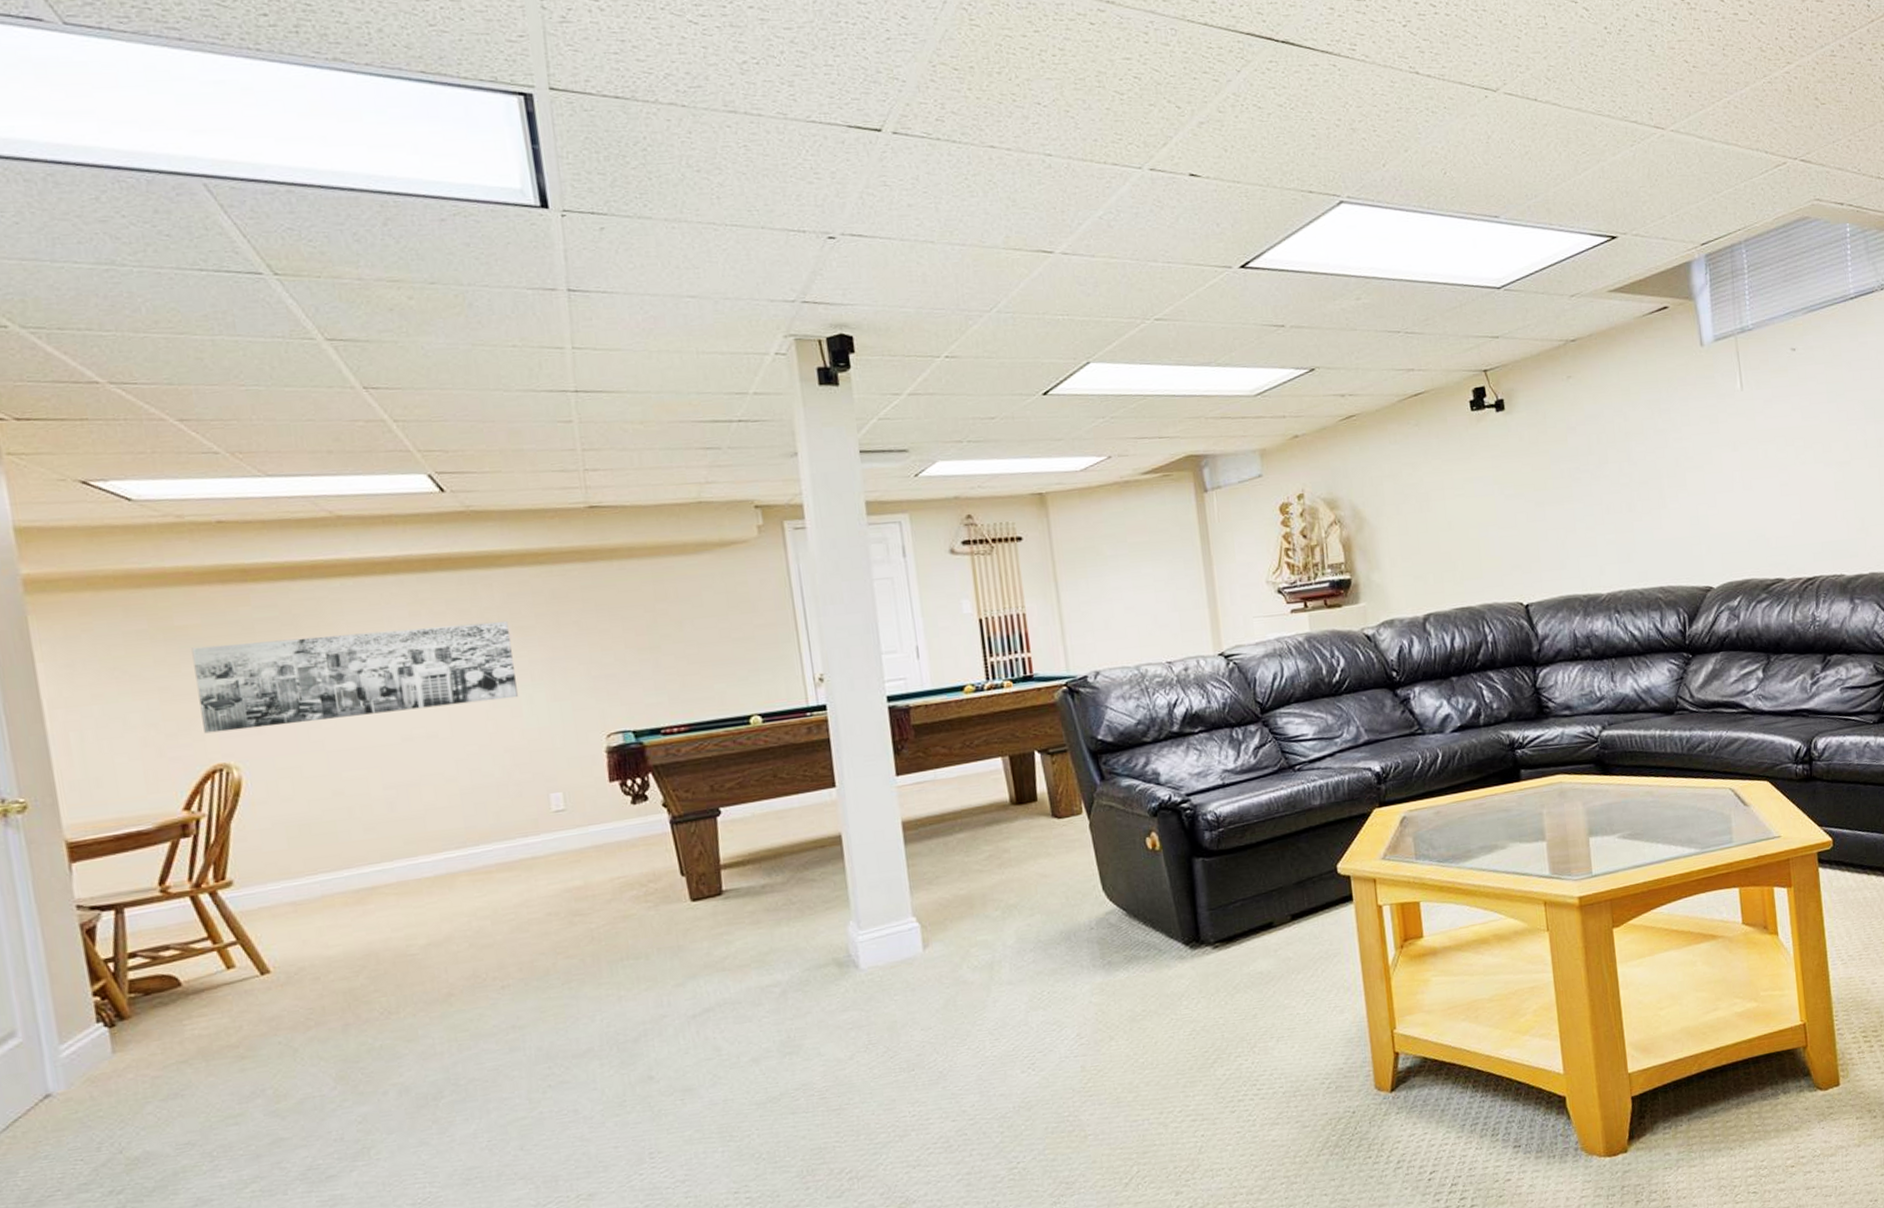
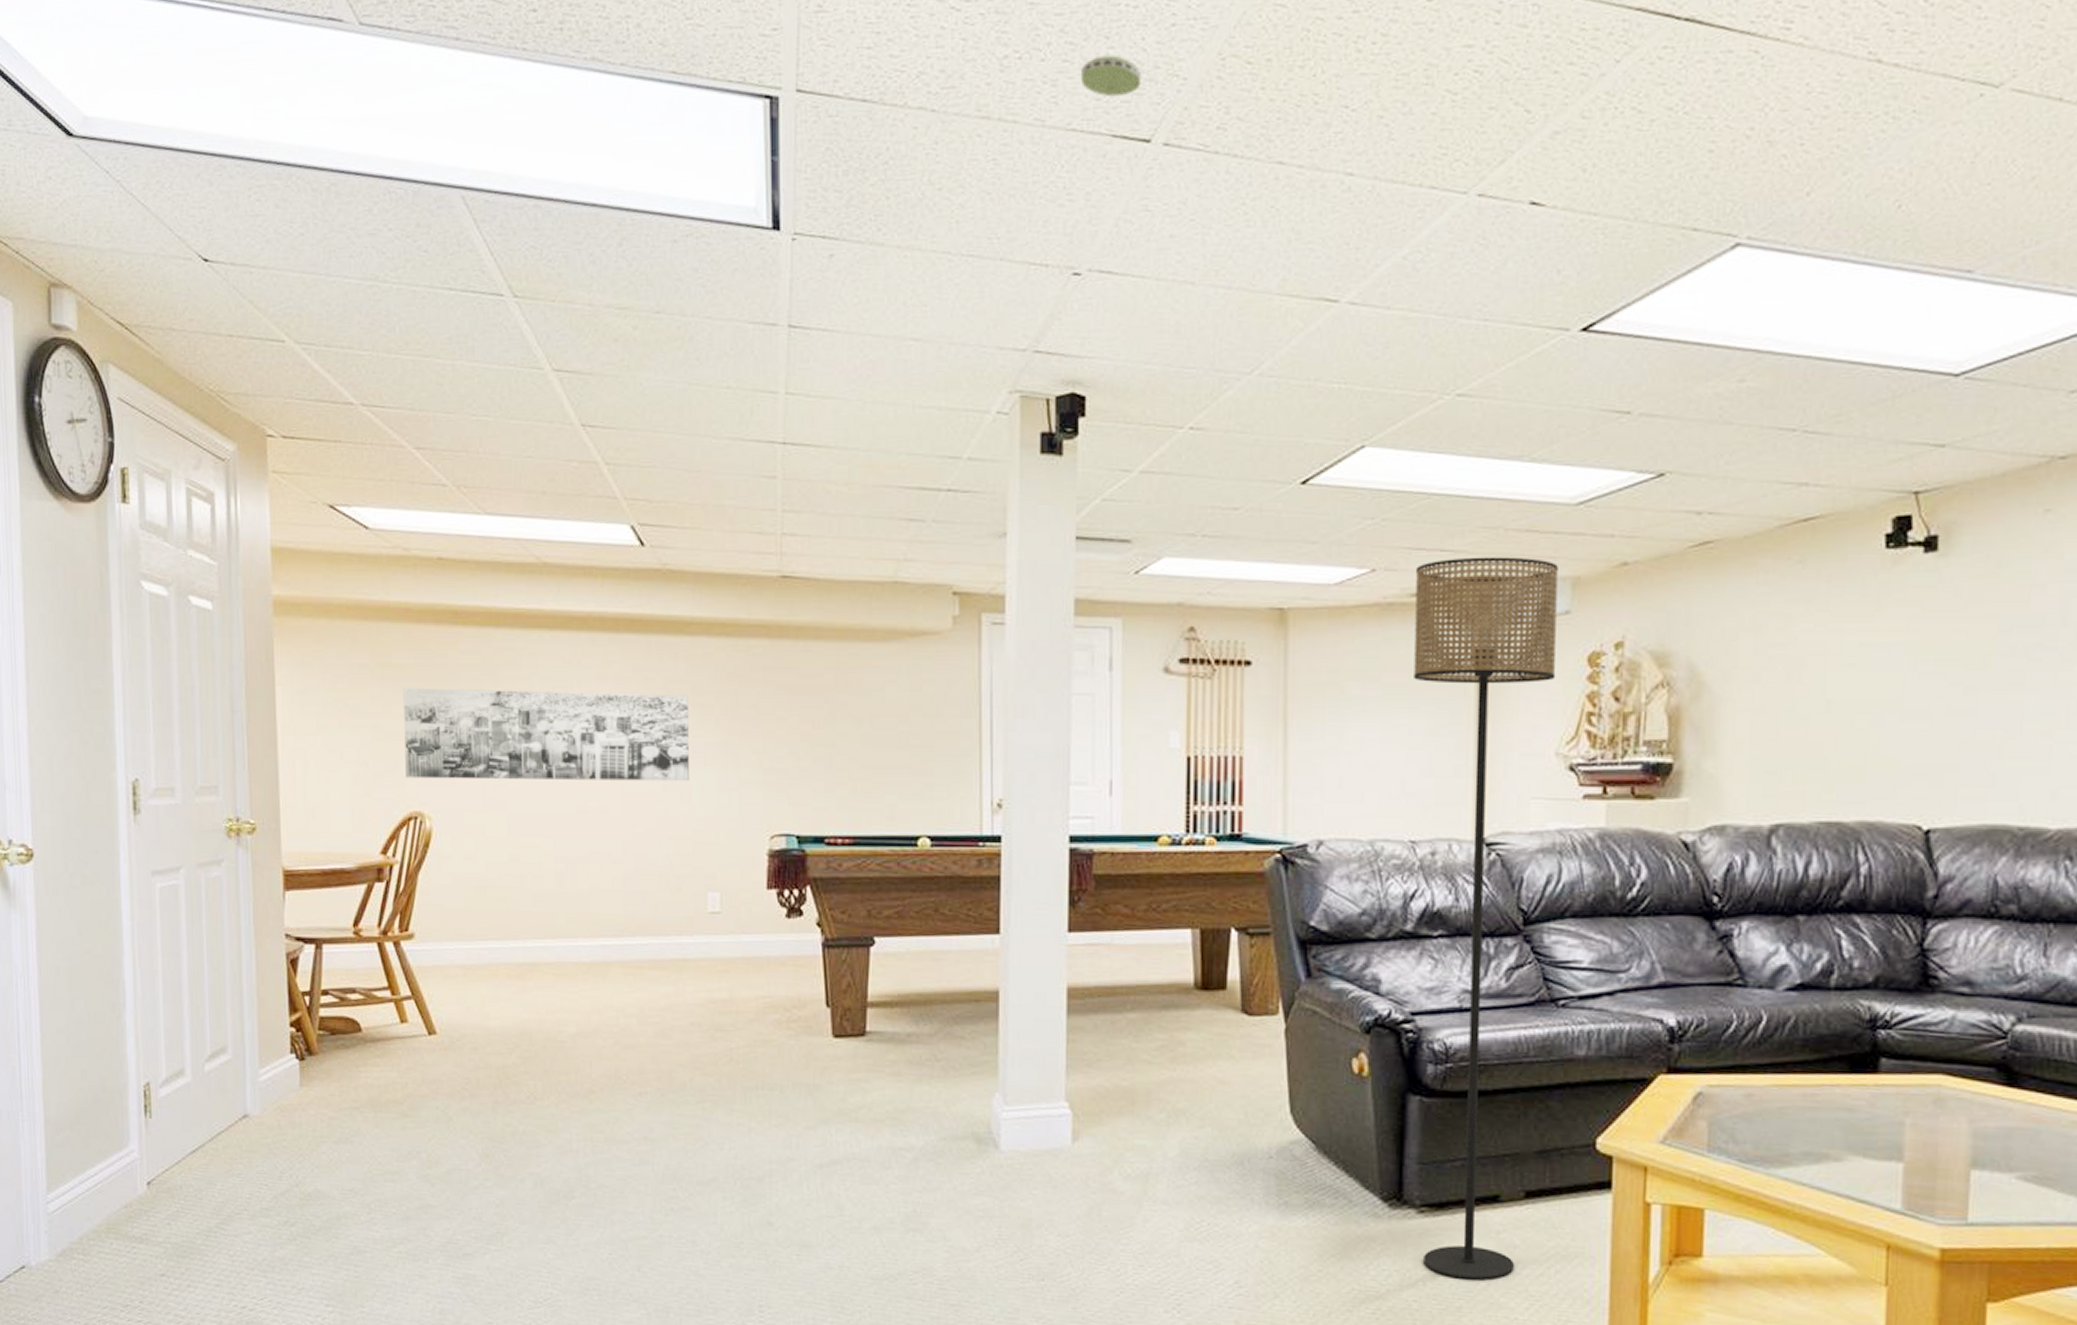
smoke detector: none [813,61,867,96] -> present [1080,54,1142,97]
floor lamp: none [1142,438,1292,994] -> present [1414,557,1558,1281]

